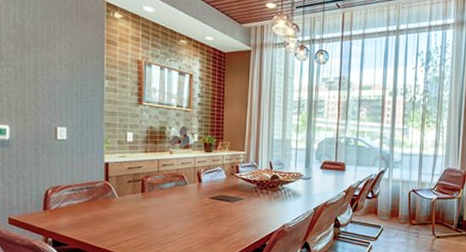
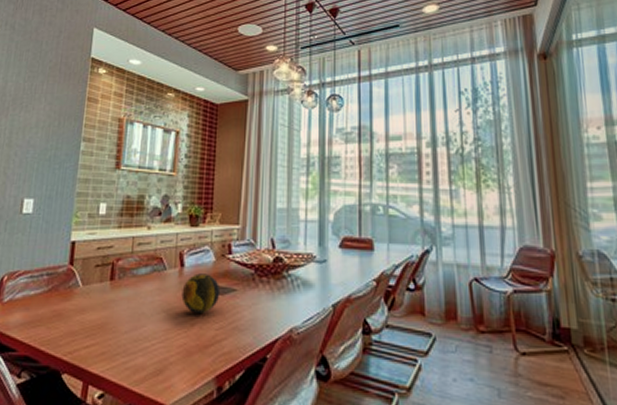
decorative orb: none [200,187,231,215] -> present [181,273,221,313]

